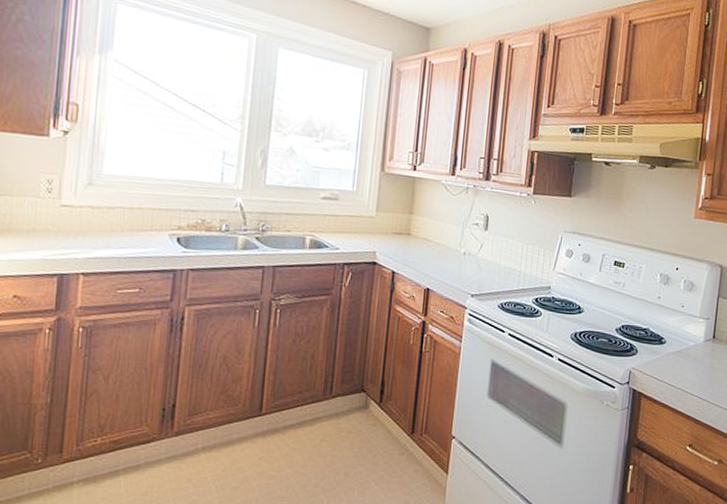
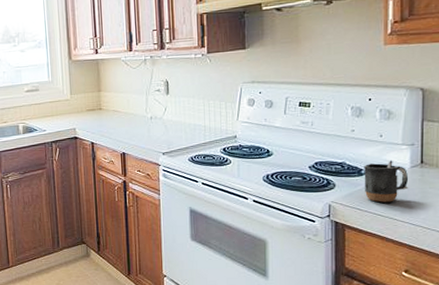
mug: none [663,332,702,374] -> present [364,160,409,203]

